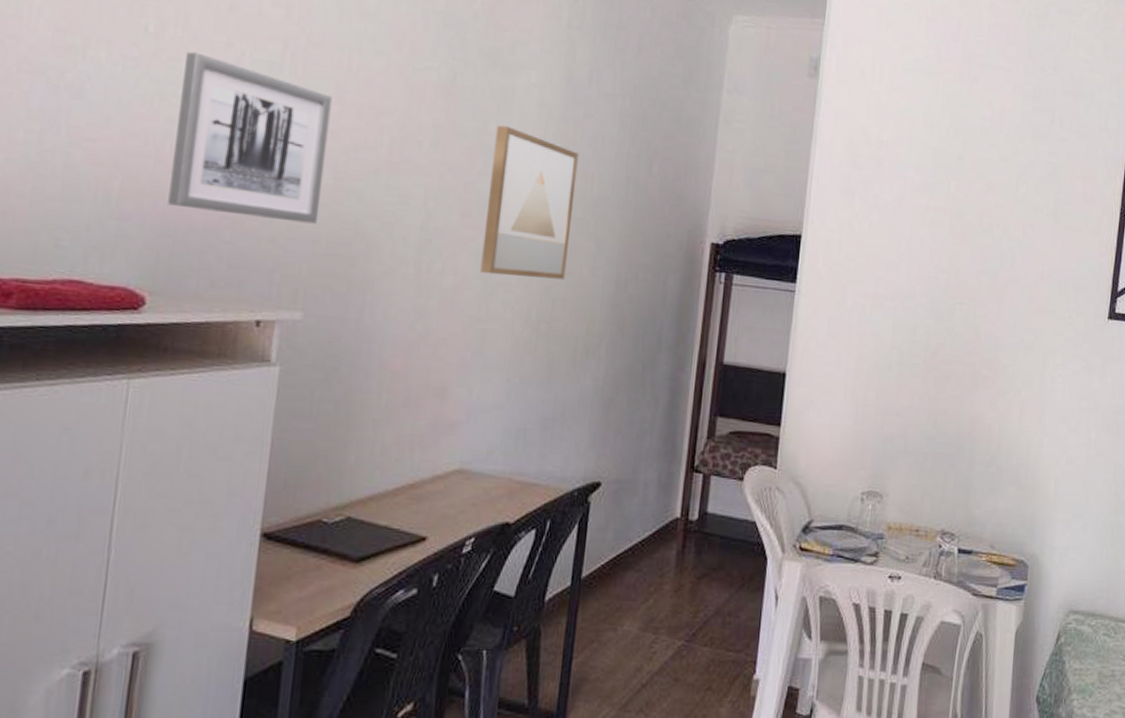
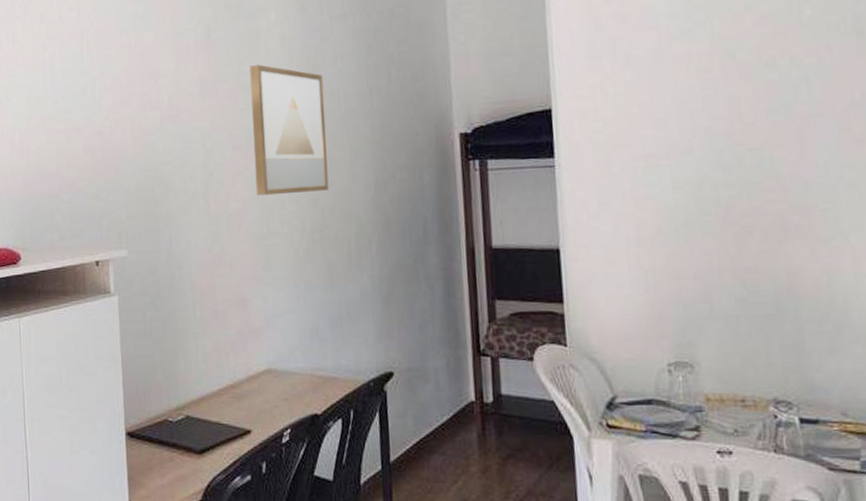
wall art: present [168,51,333,224] -> none [18,59,127,181]

